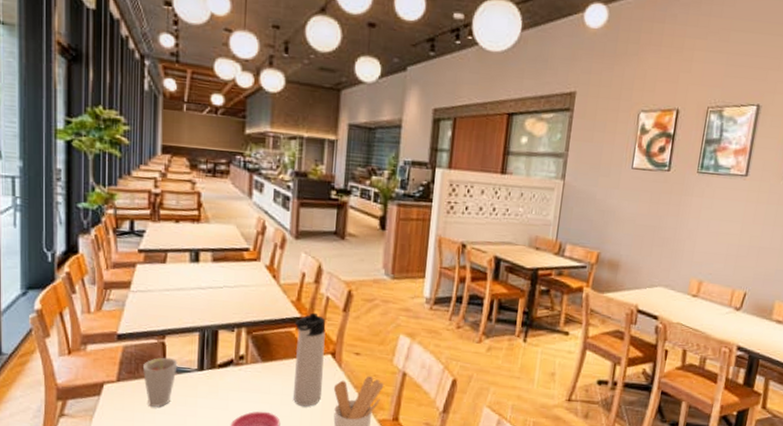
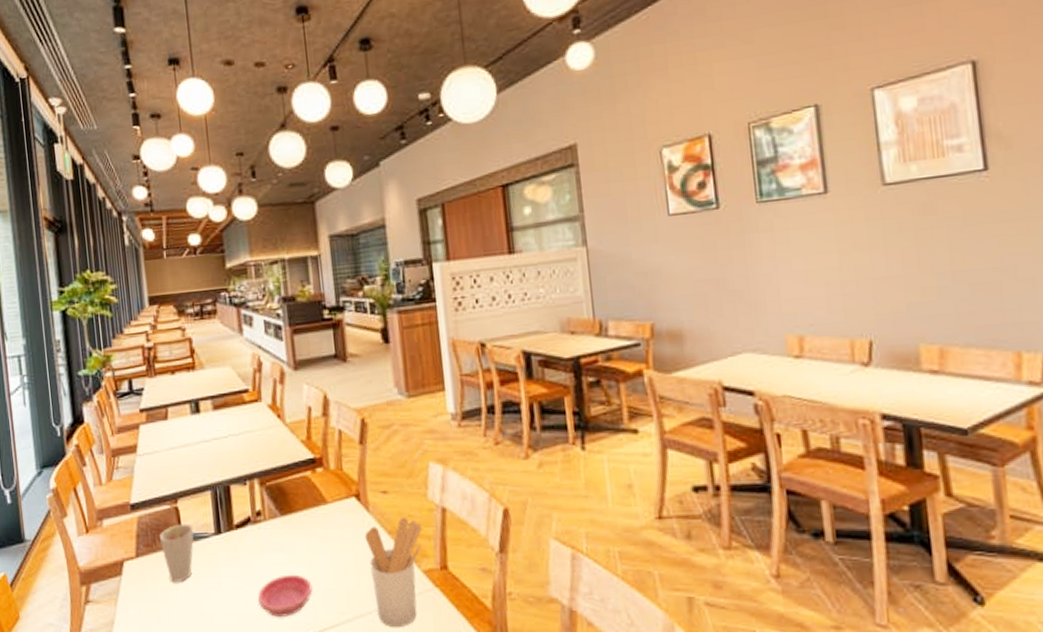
thermos bottle: present [292,312,326,407] -> none [308,450,354,563]

